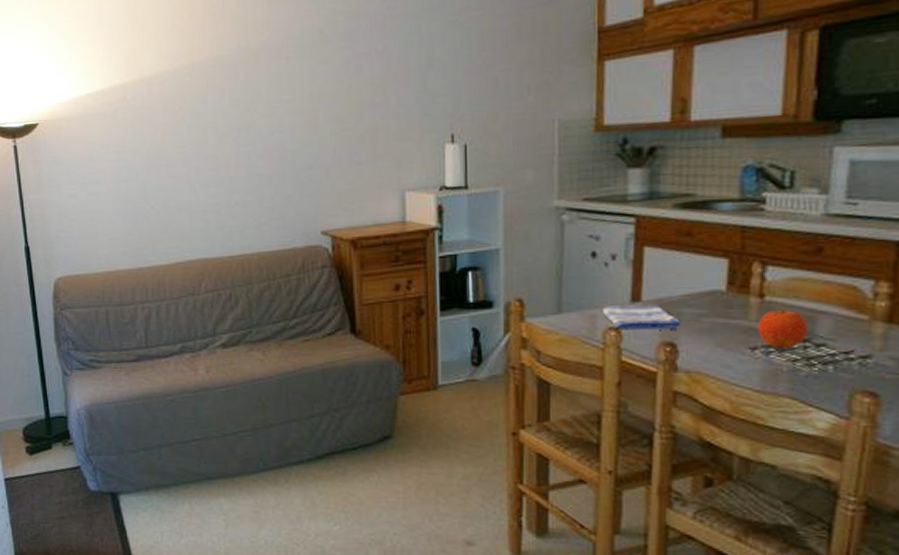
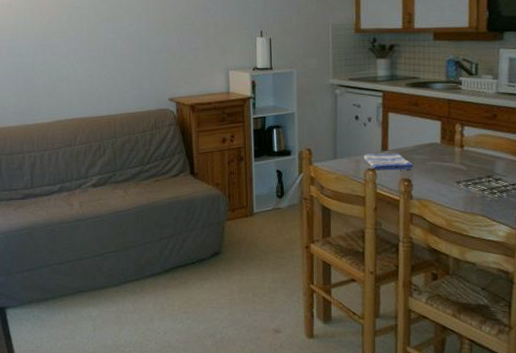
fruit: present [758,309,808,349] -> none [460,155,490,183]

